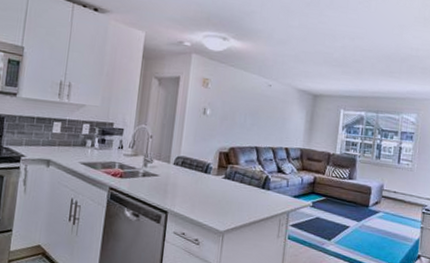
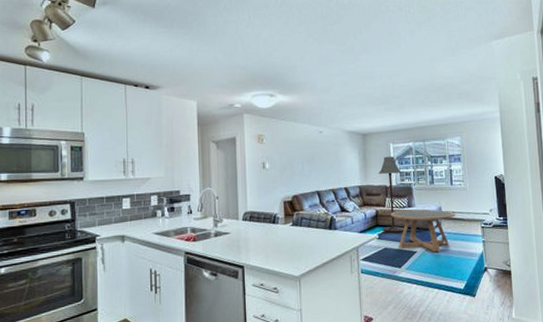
floor lamp: none [318,122,348,204] -> present [378,156,404,233]
coffee table: none [329,181,398,231] -> present [391,209,456,252]

